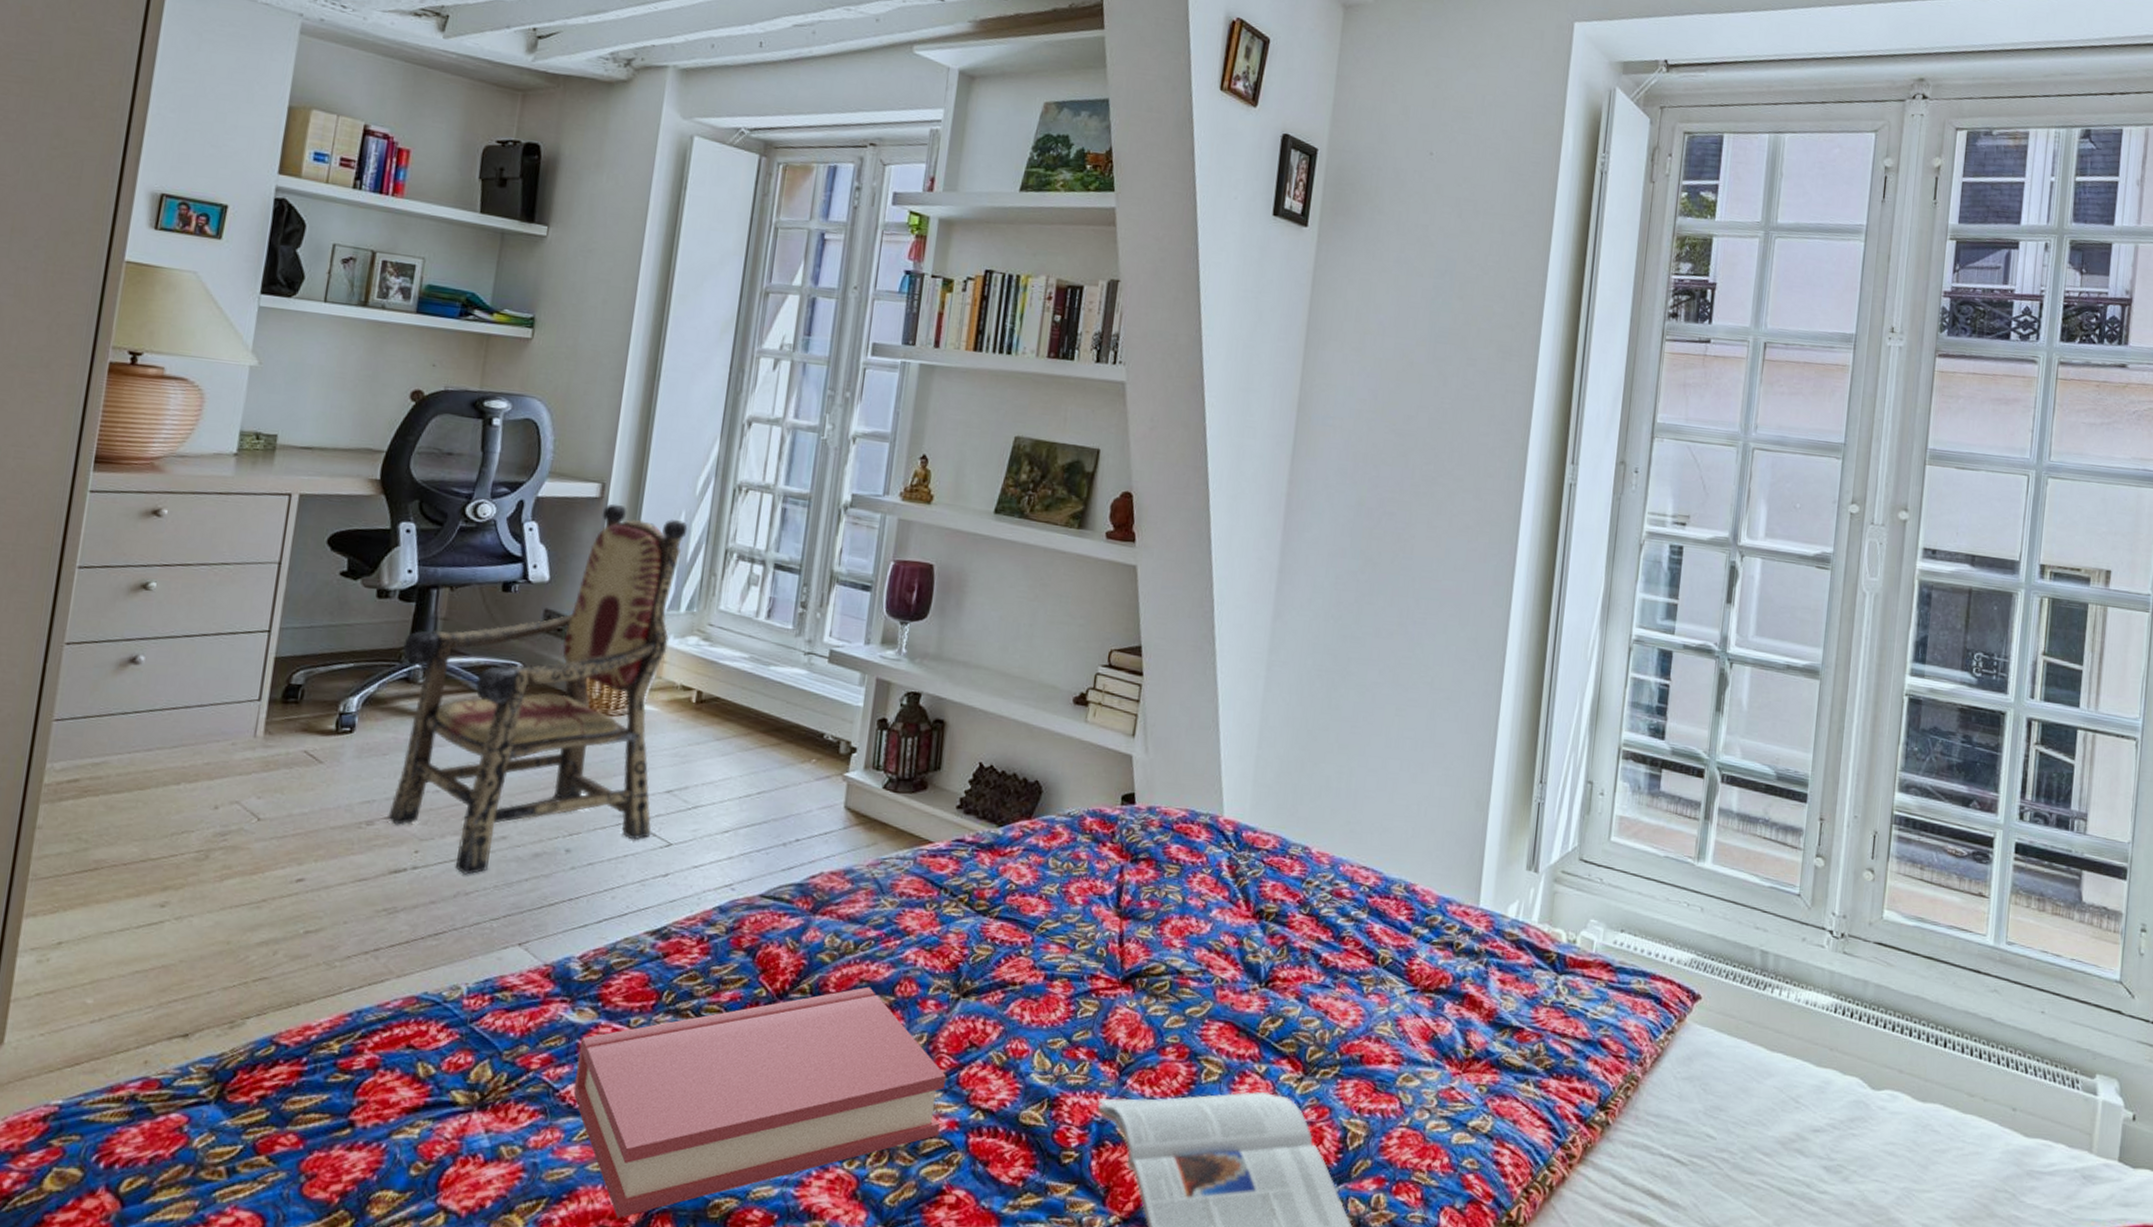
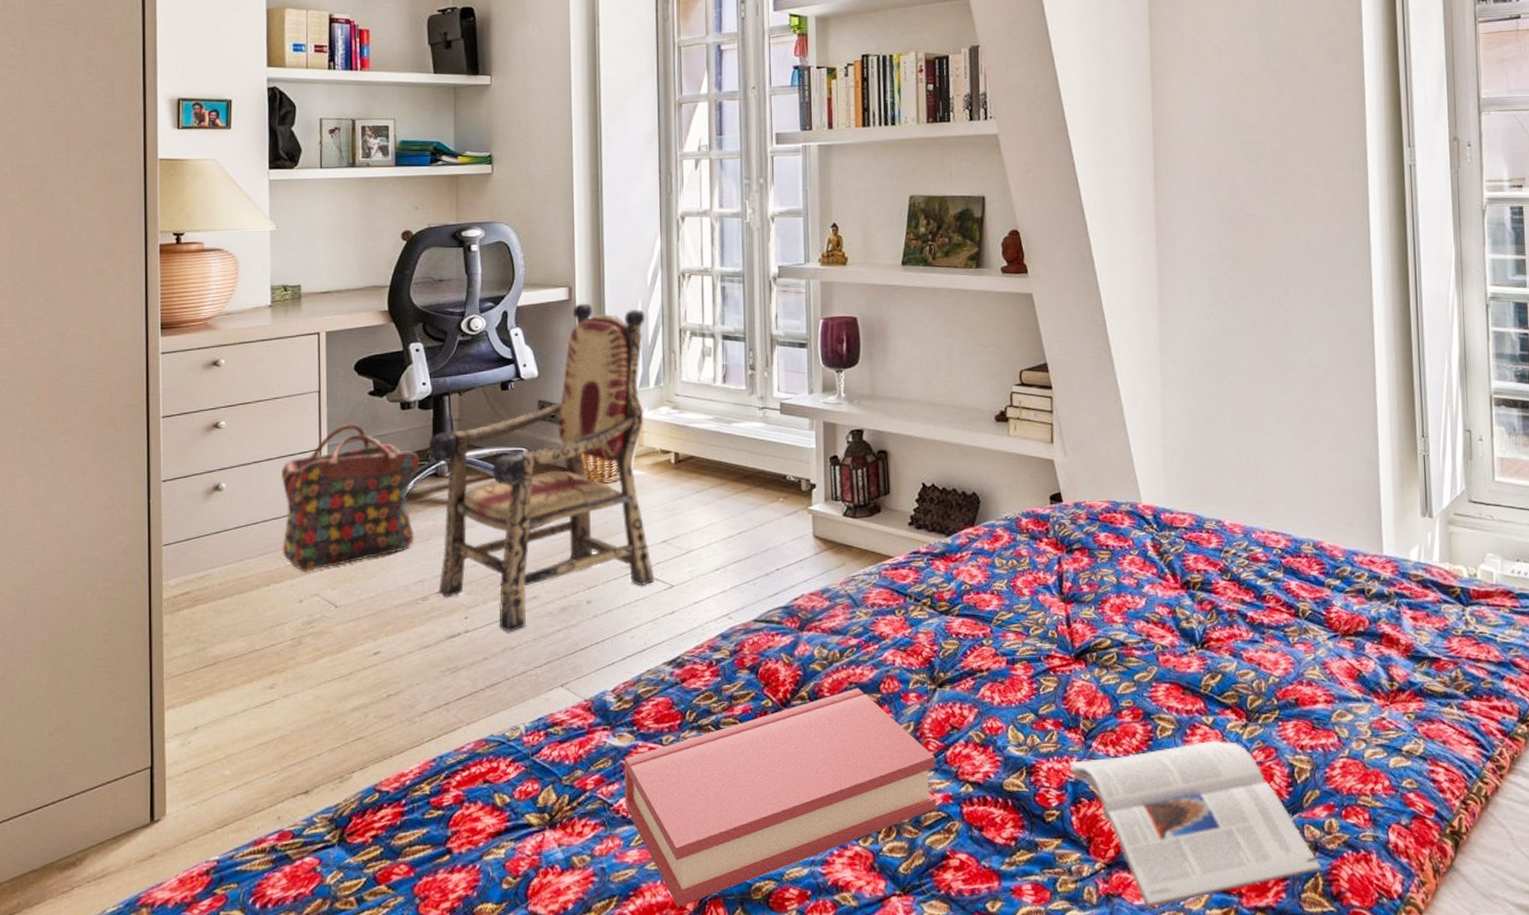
backpack: none [202,606,390,775] -> present [281,424,420,573]

